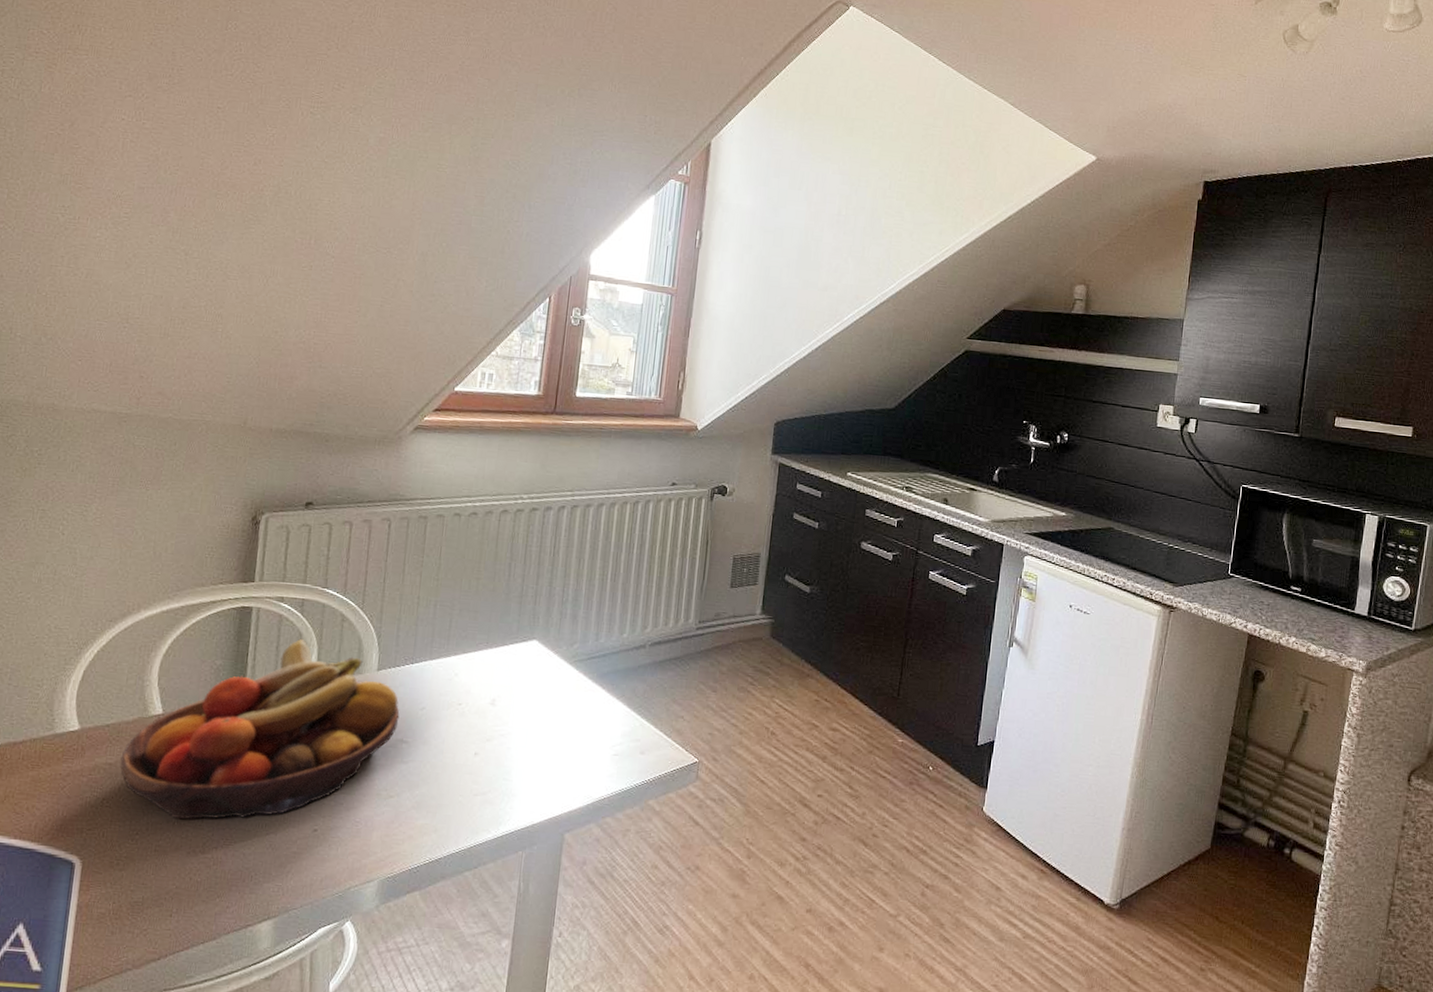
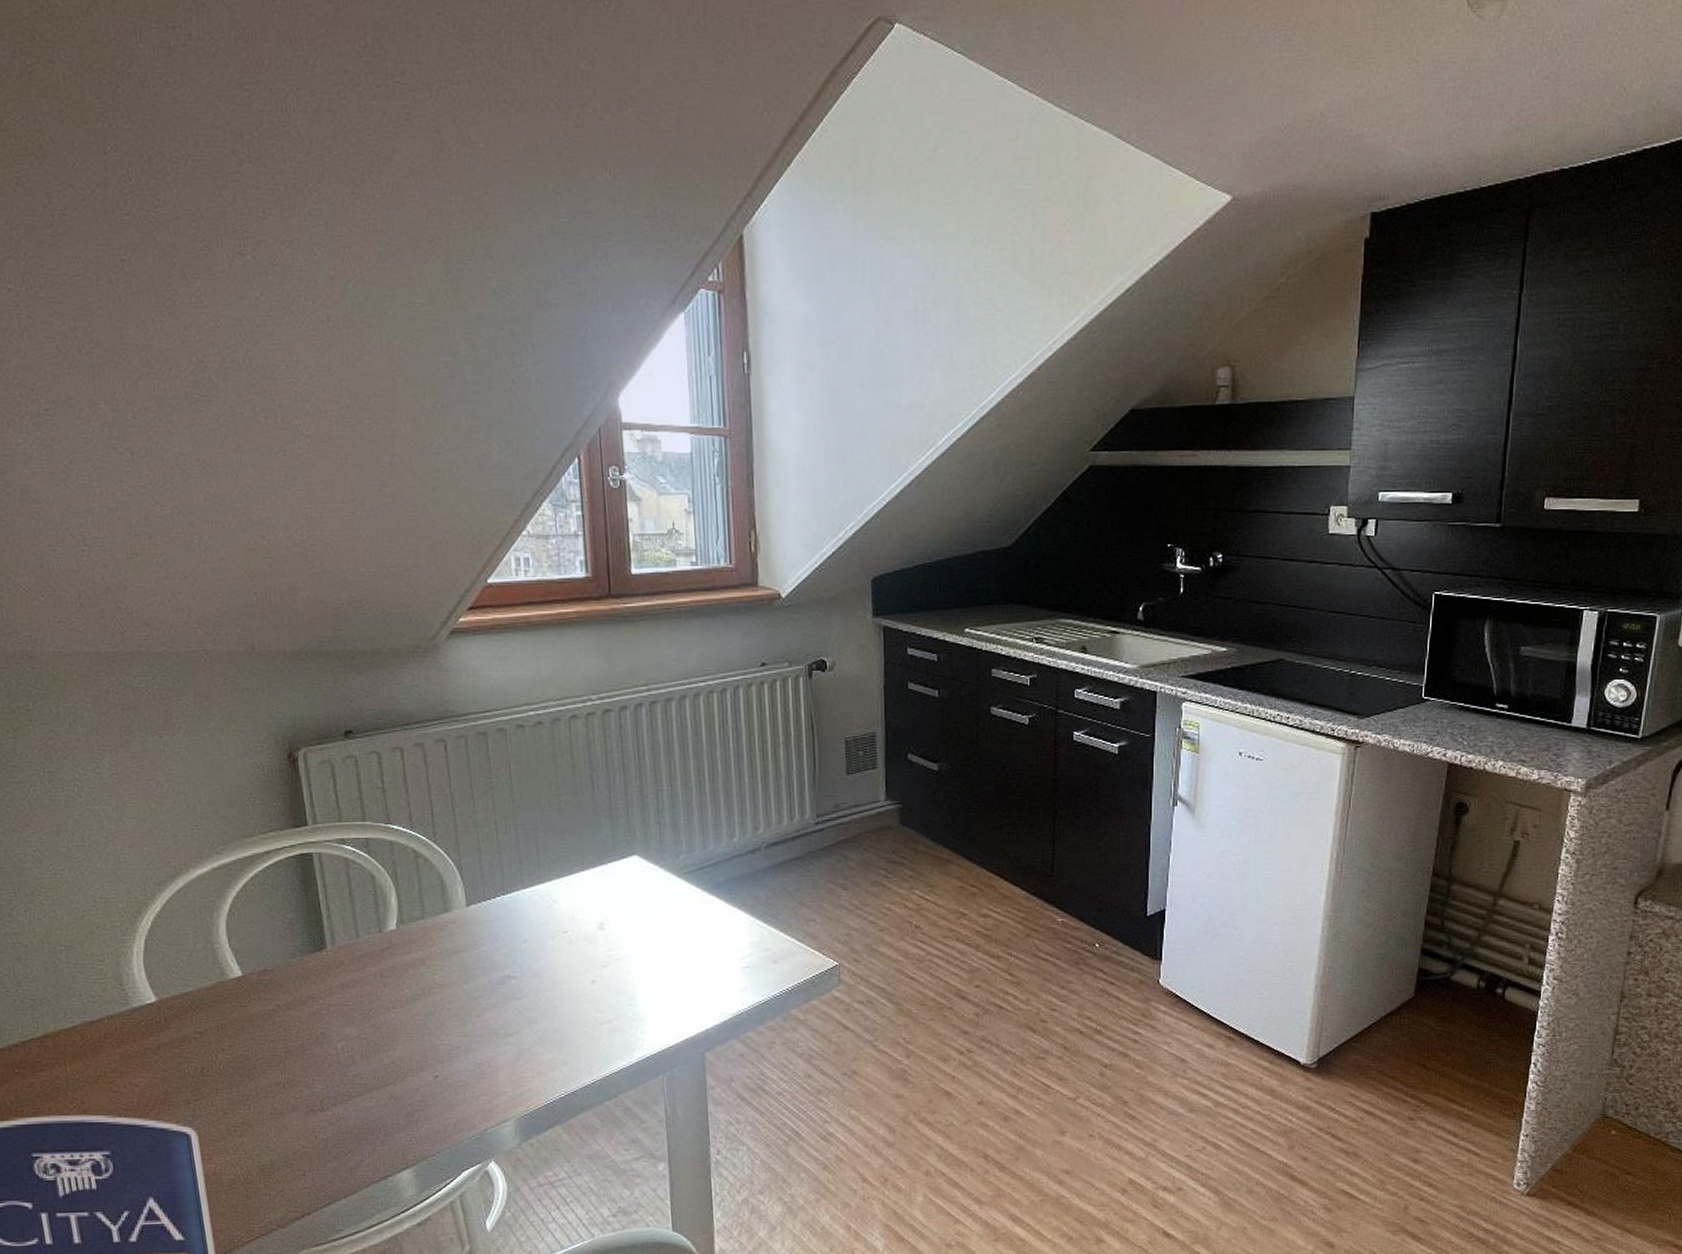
fruit bowl: present [120,638,400,820] -> none [209,881,502,1081]

